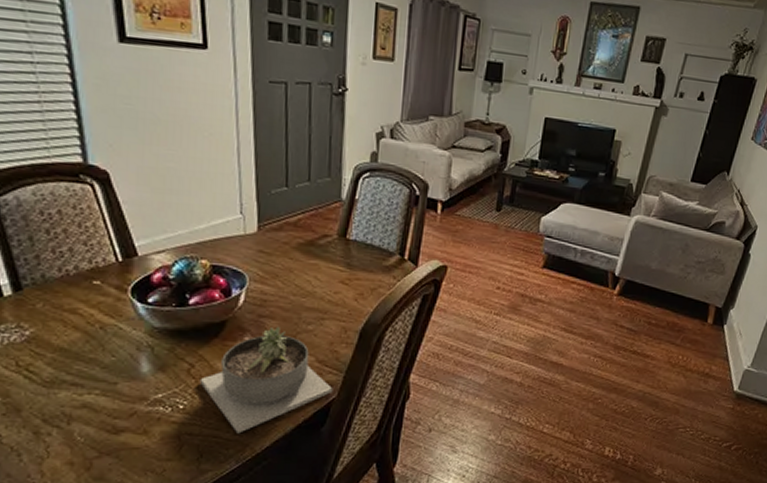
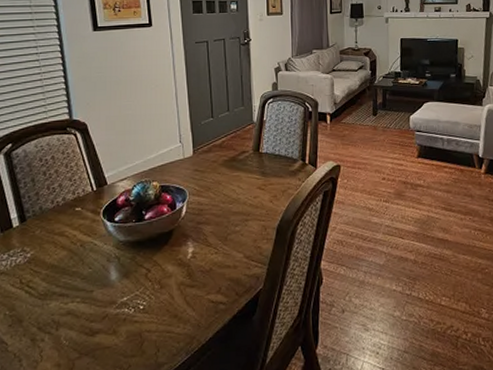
succulent planter: present [199,326,333,434] -> none [155,230,260,328]

